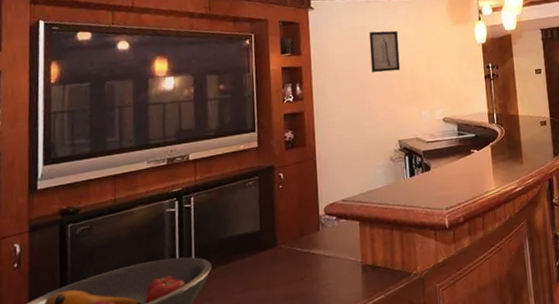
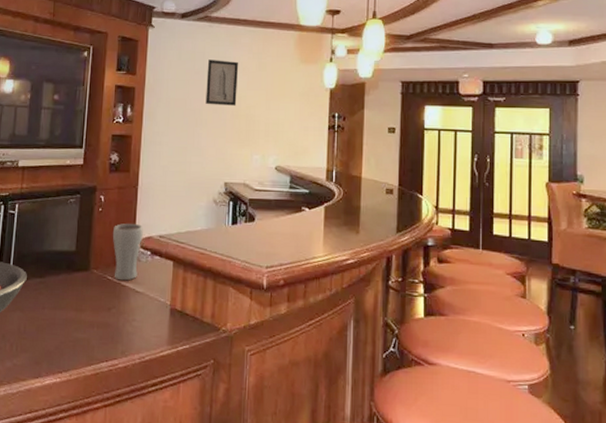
drinking glass: none [295,193,327,250] -> present [112,223,143,281]

